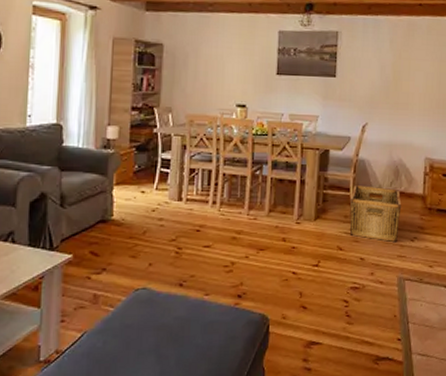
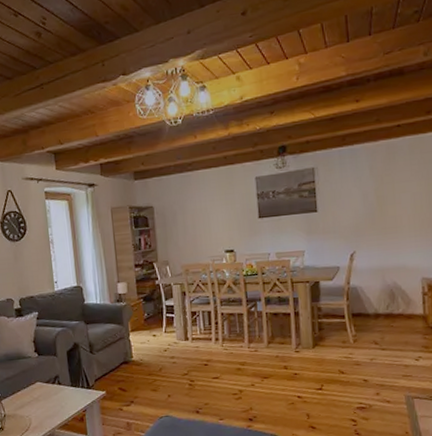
hamper: present [349,185,402,243] -> none [345,311,402,363]

